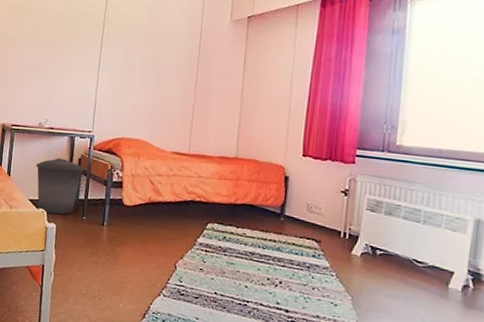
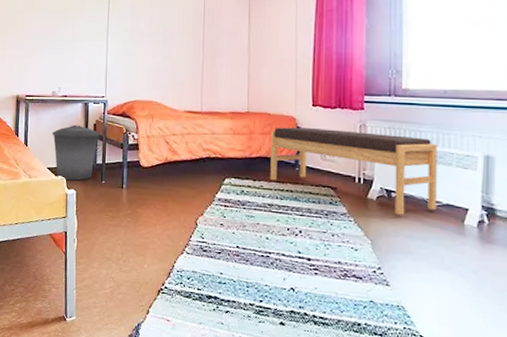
bench: none [254,175,428,273] -> present [270,127,437,215]

